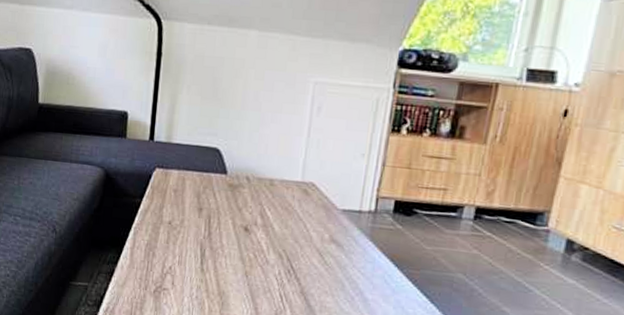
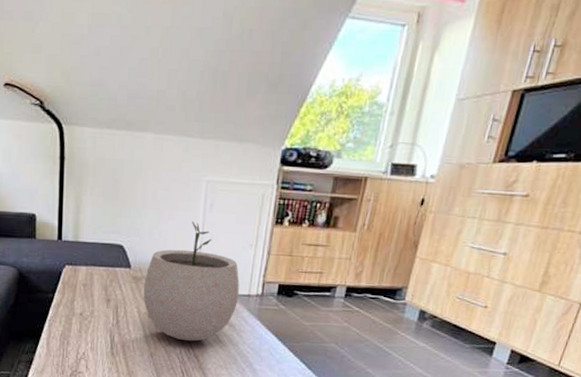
plant pot: none [239,126,350,261] -> present [143,222,240,342]

